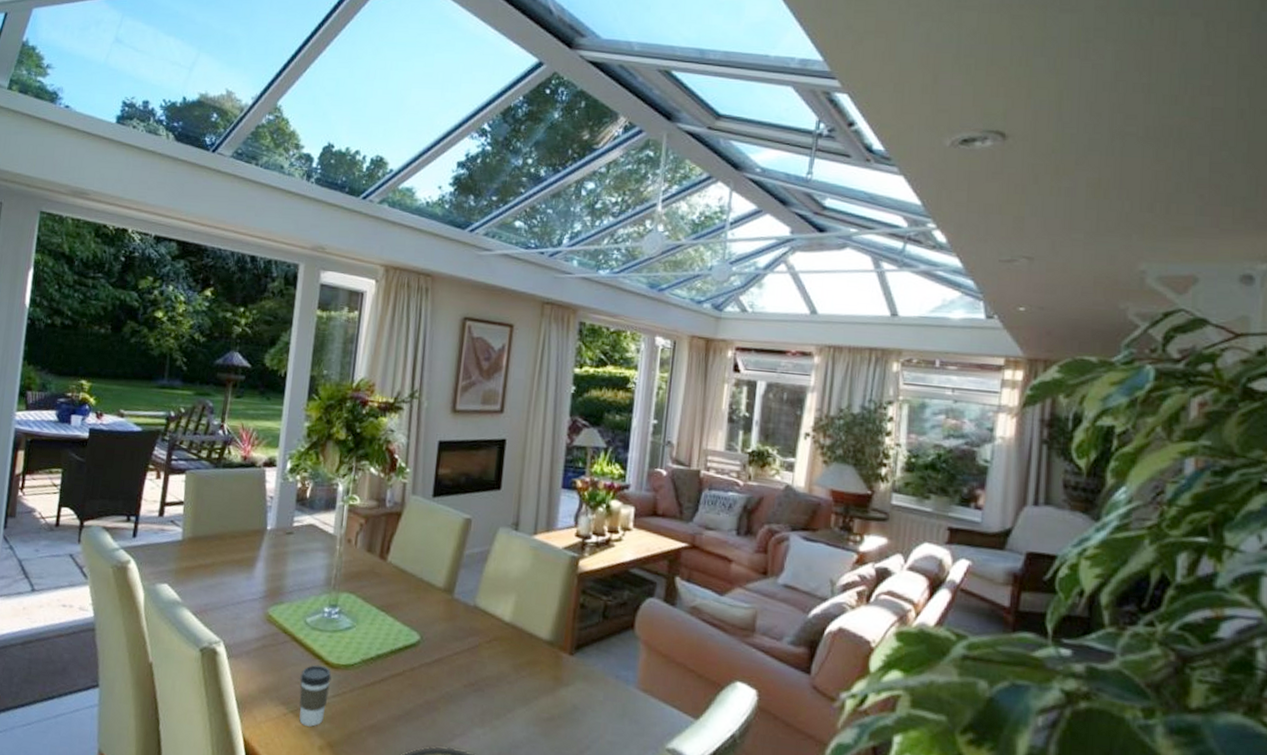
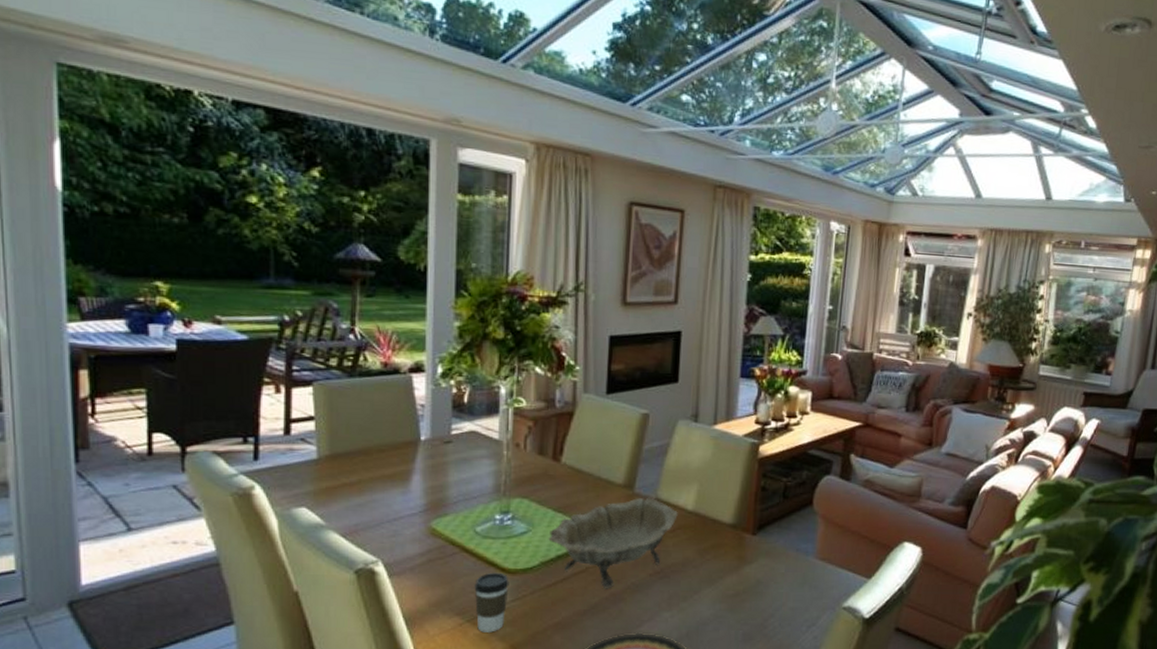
decorative bowl: none [370,603,495,696] -> present [548,497,678,589]

